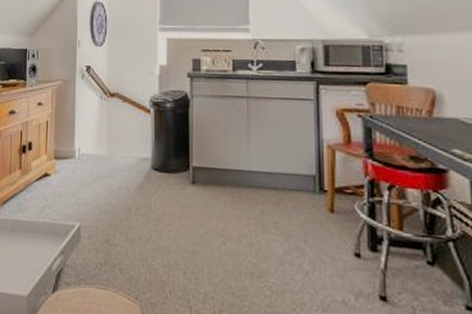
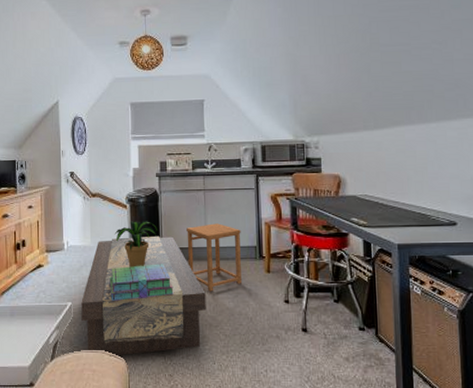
coffee table: none [91,149,247,302] -> present [81,235,206,356]
stack of books: none [126,185,205,229] -> present [109,264,174,302]
potted plant: none [134,130,187,188] -> present [114,221,157,268]
side table: none [224,141,295,230] -> present [187,223,242,292]

